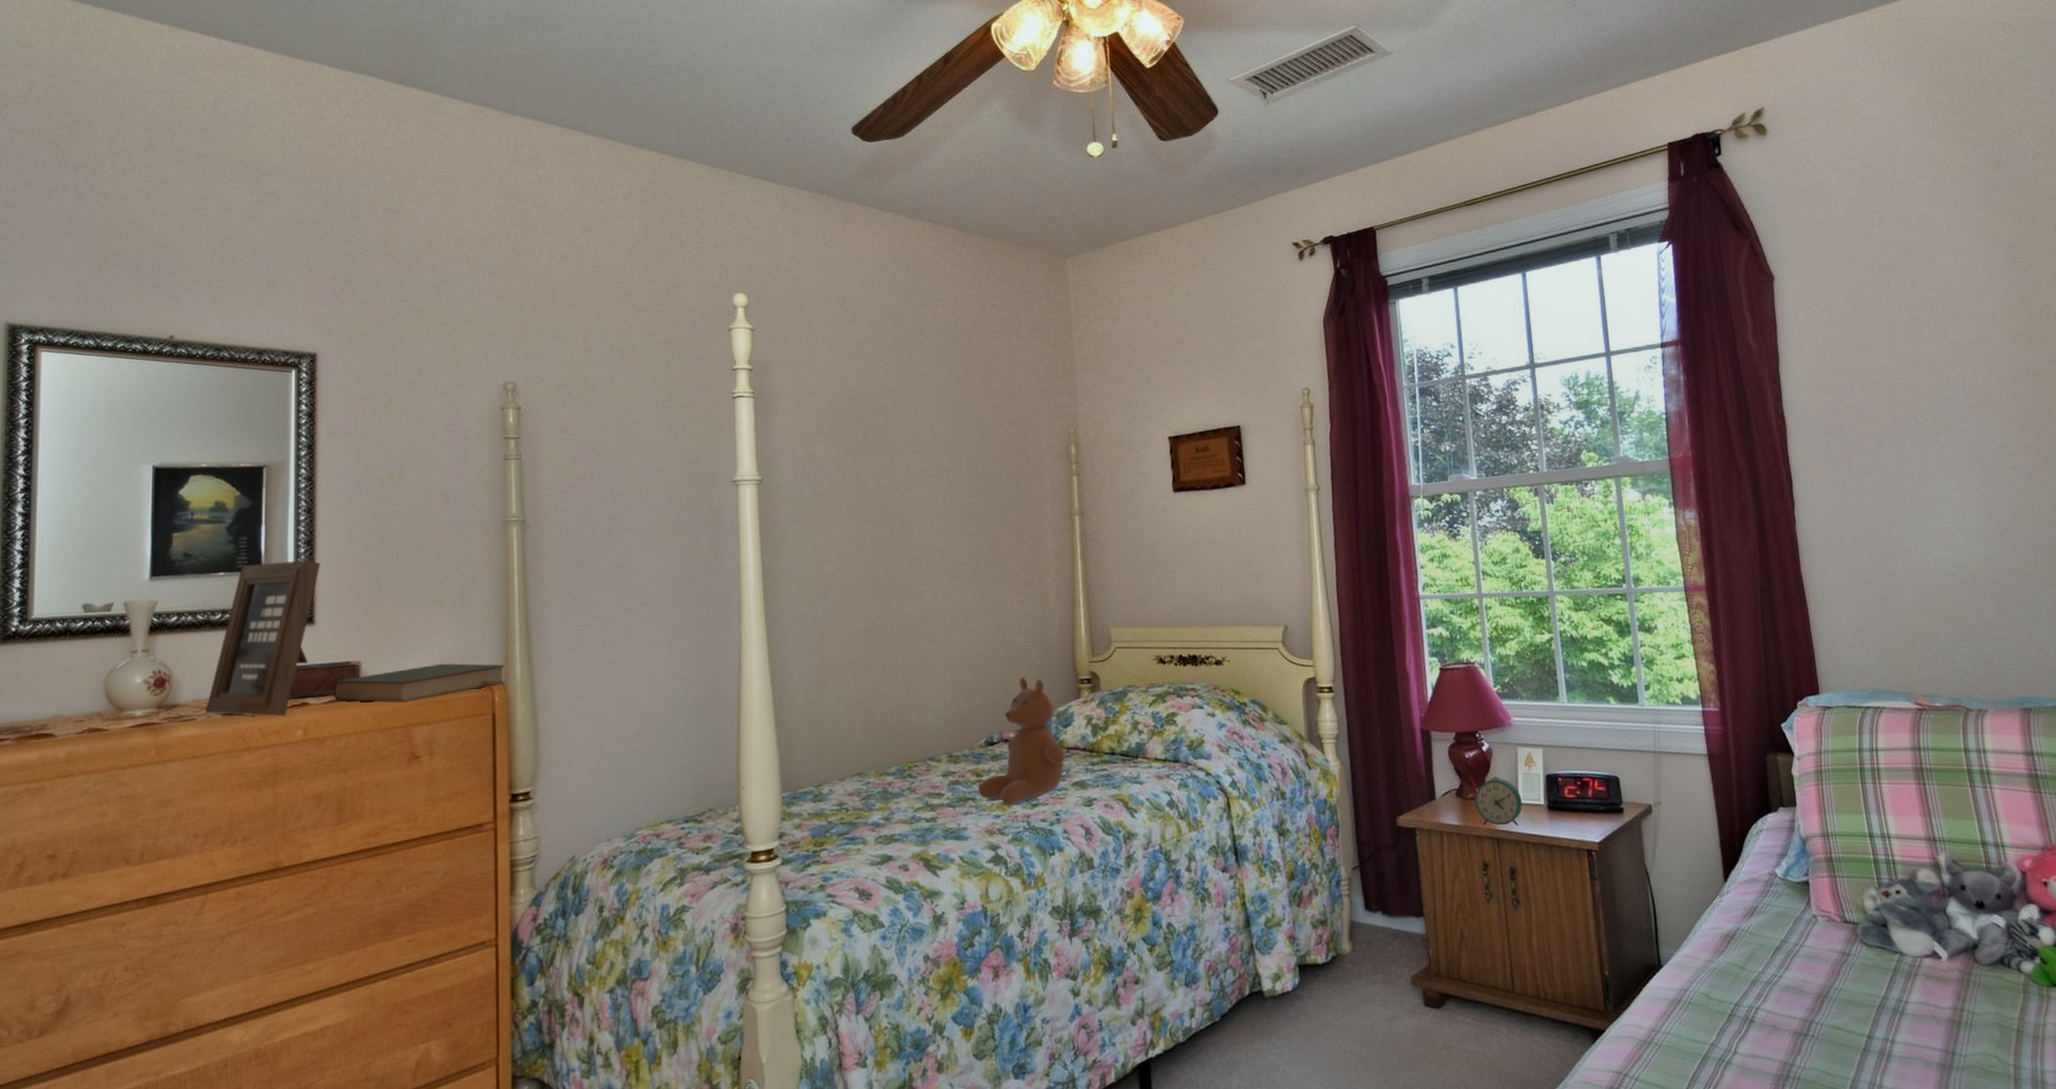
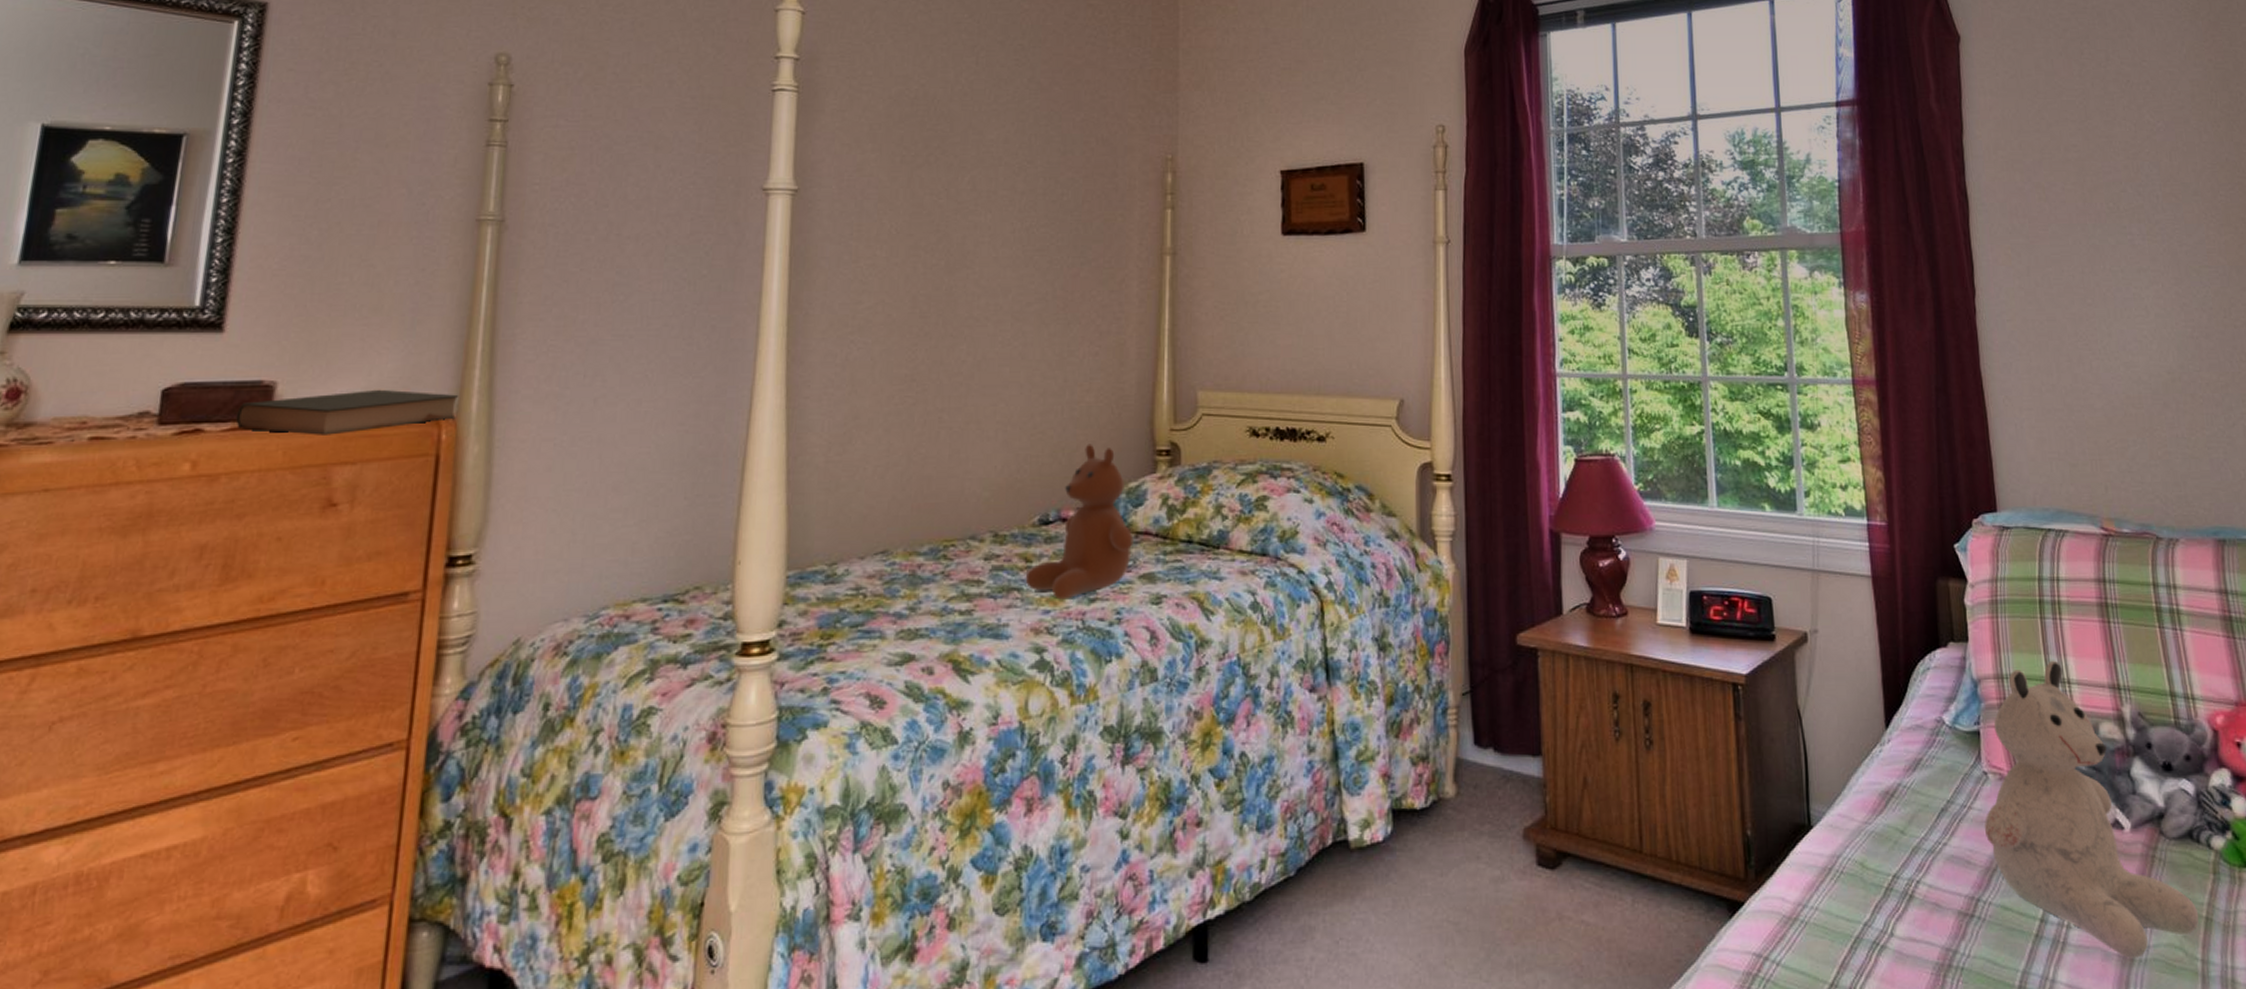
picture frame: present [206,560,321,717] -> none [68,253,241,445]
alarm clock: present [1475,776,1522,826] -> none [1607,591,1661,651]
stuffed animal: none [1815,818,2011,1066] -> present [1984,660,2199,958]

